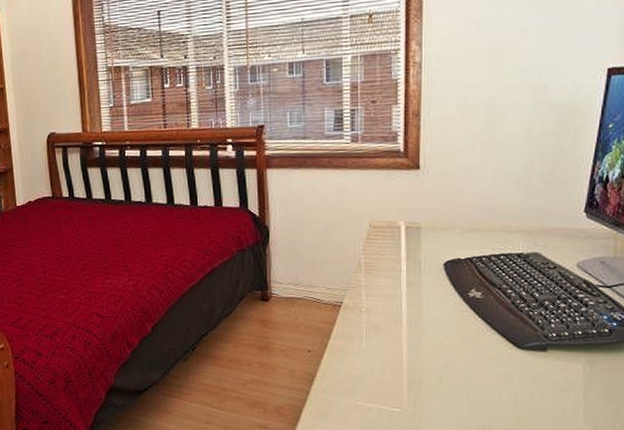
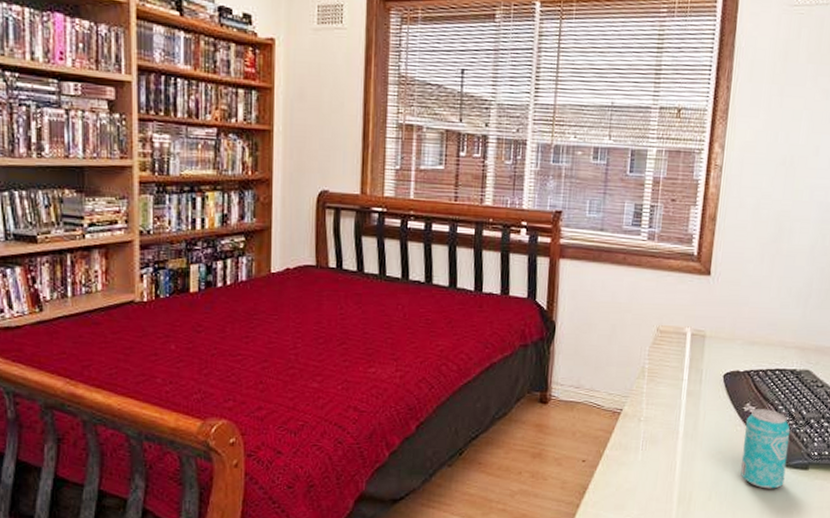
beverage can: none [472,294,523,371] -> present [740,409,791,489]

